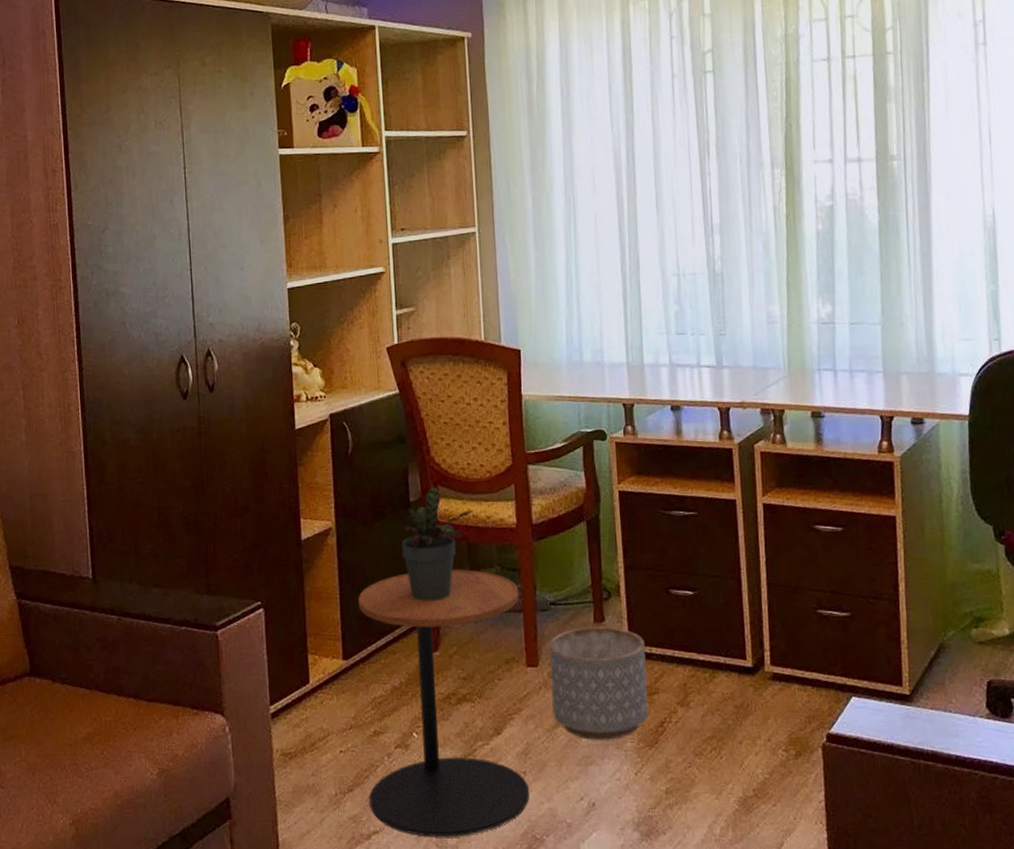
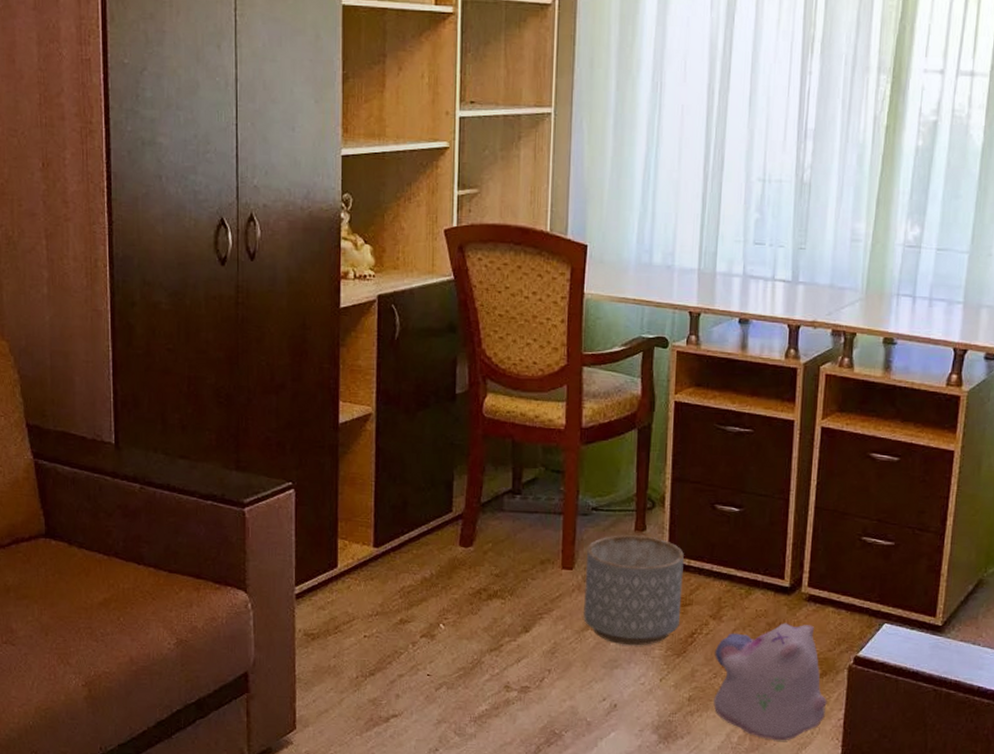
side table: present [358,569,529,837] -> none [390,466,561,725]
potted plant: present [402,487,473,601] -> none [444,381,521,496]
plush toy: none [686,704,806,829] -> present [713,623,827,741]

